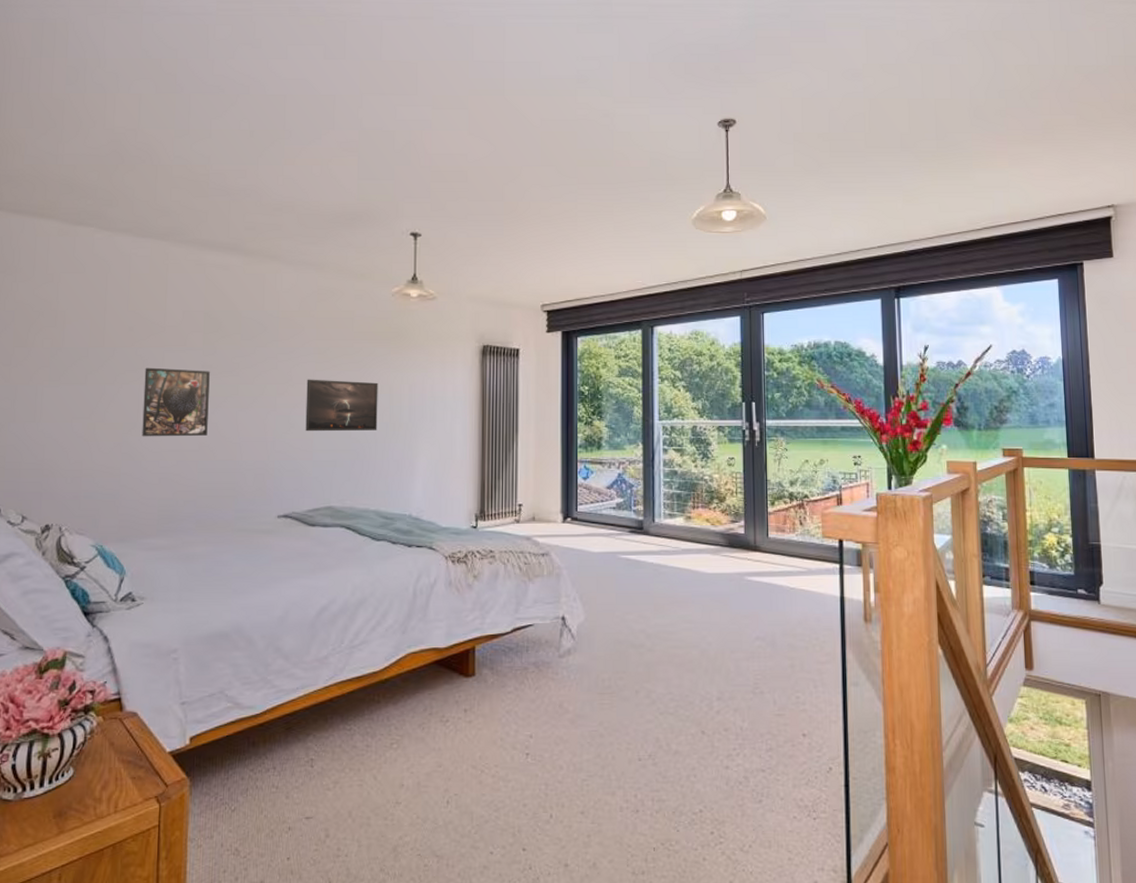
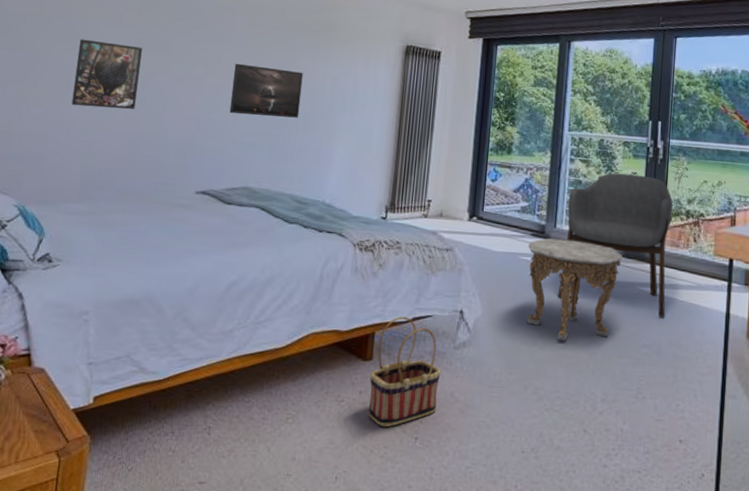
basket: none [474,628,548,745] -> present [367,316,441,428]
side table: none [627,534,726,639] -> present [527,238,622,341]
armchair: none [662,460,776,607] -> present [557,173,673,317]

